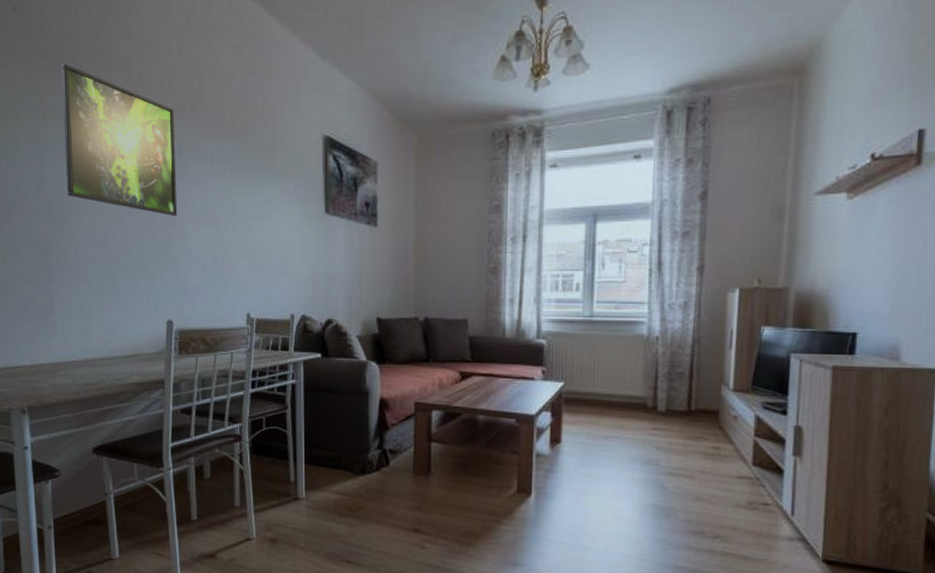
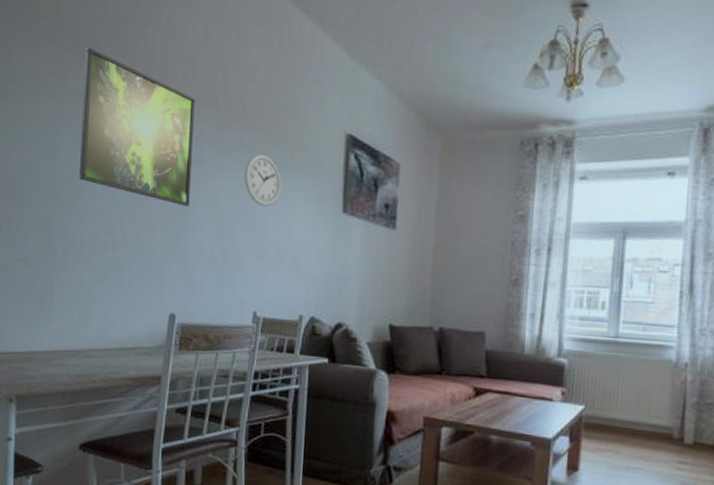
wall clock: none [227,160,264,212] -> present [244,154,281,207]

